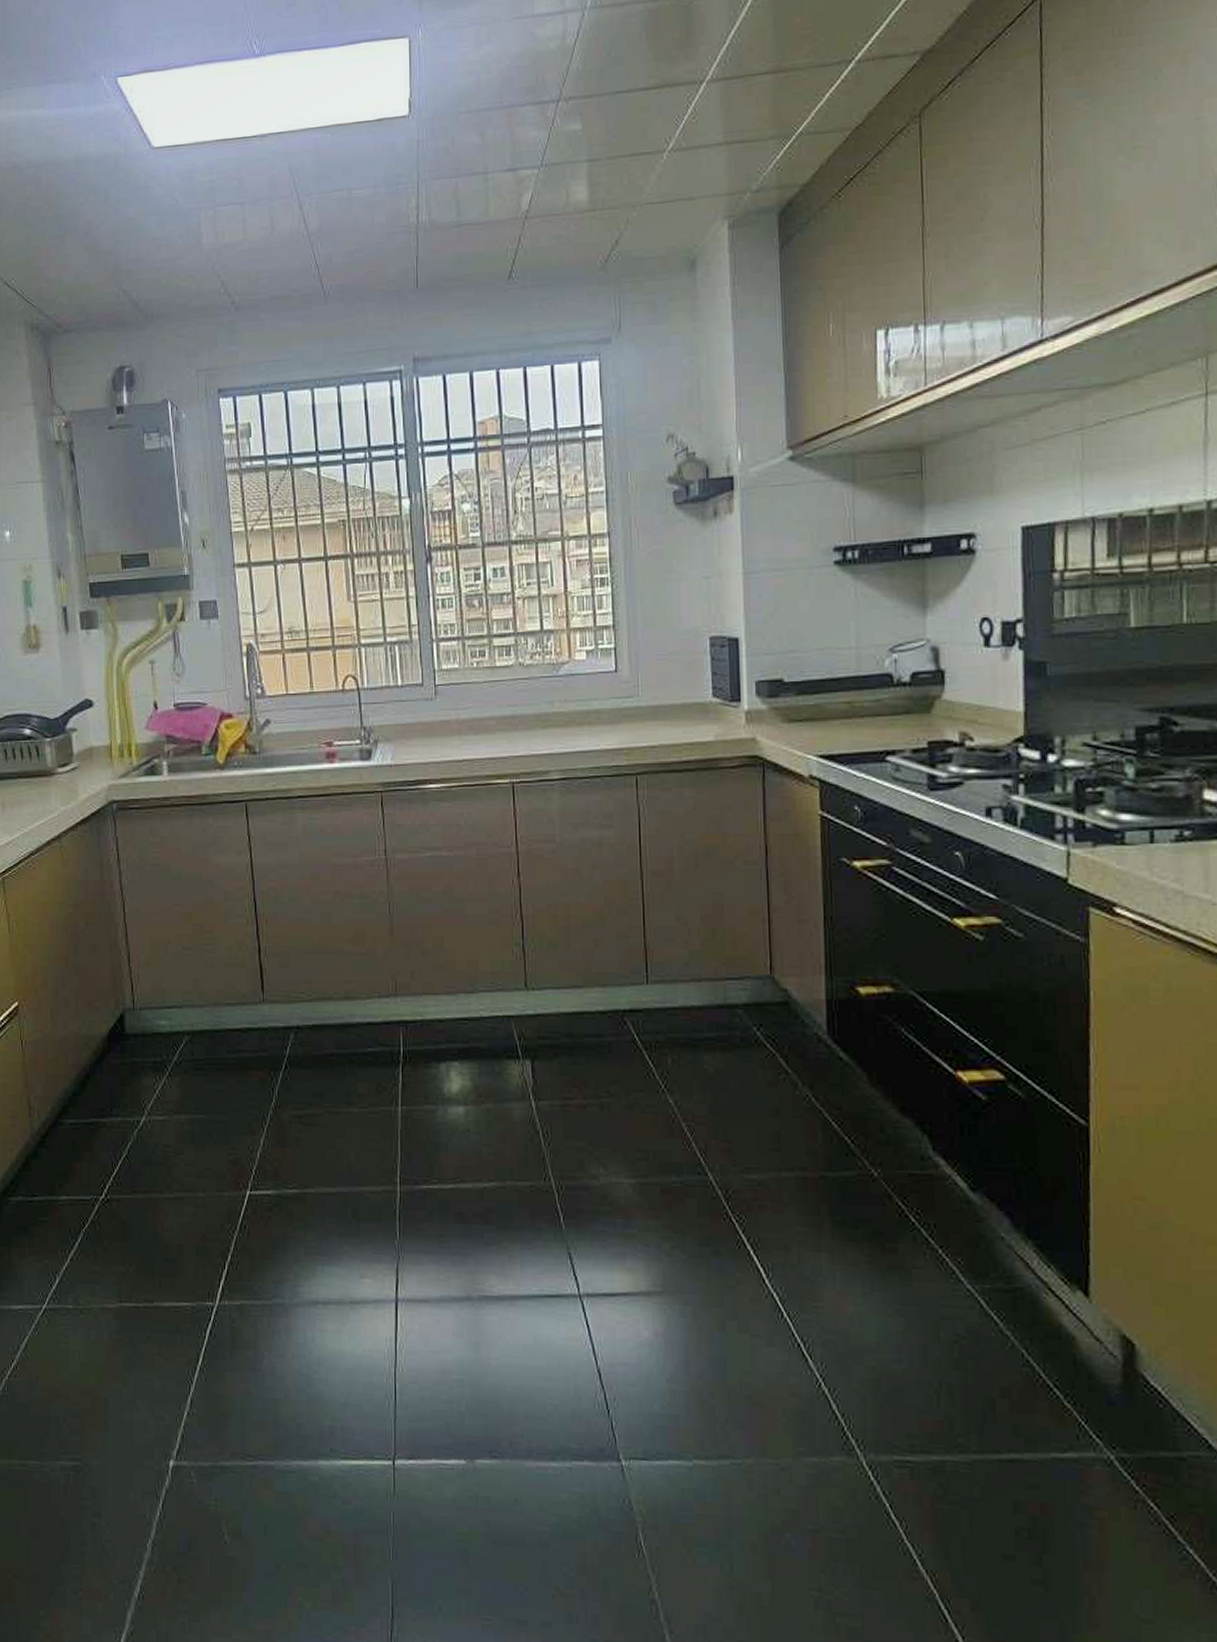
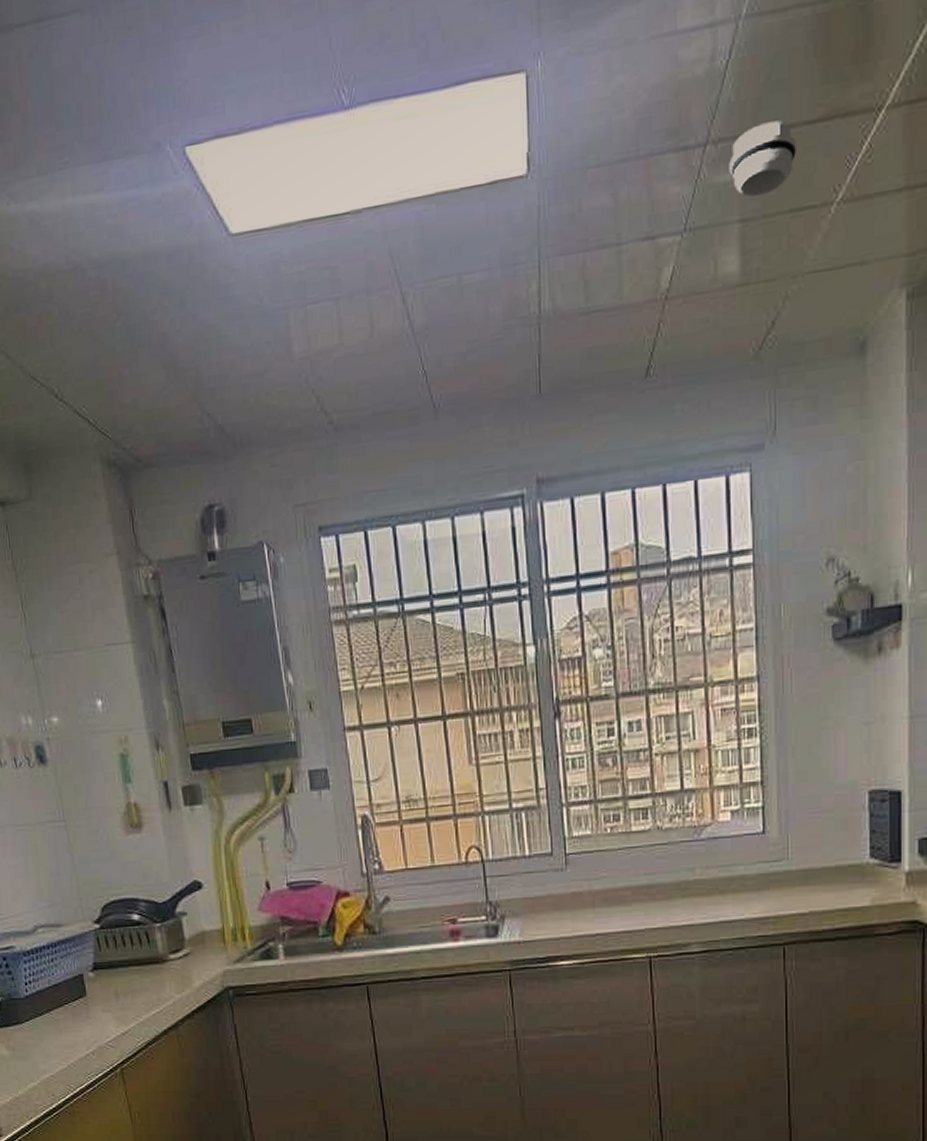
smoke detector: none [578,86,633,144] -> present [729,120,796,198]

